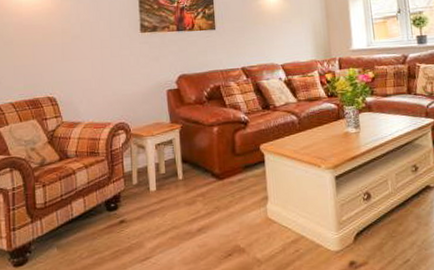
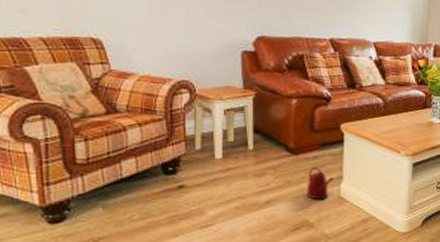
watering can: none [234,190,260,224] -> present [306,167,334,200]

